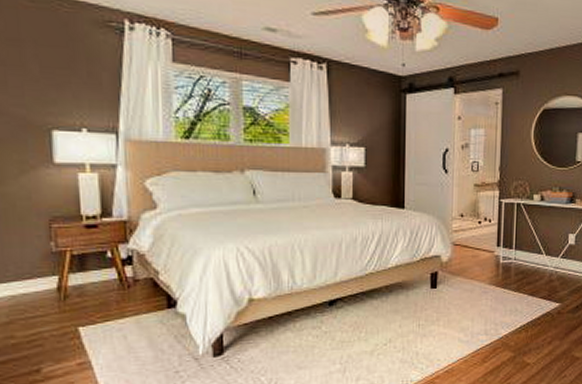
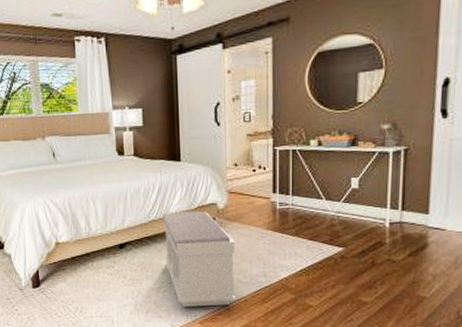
bench: none [380,263,458,371] -> present [162,210,236,307]

